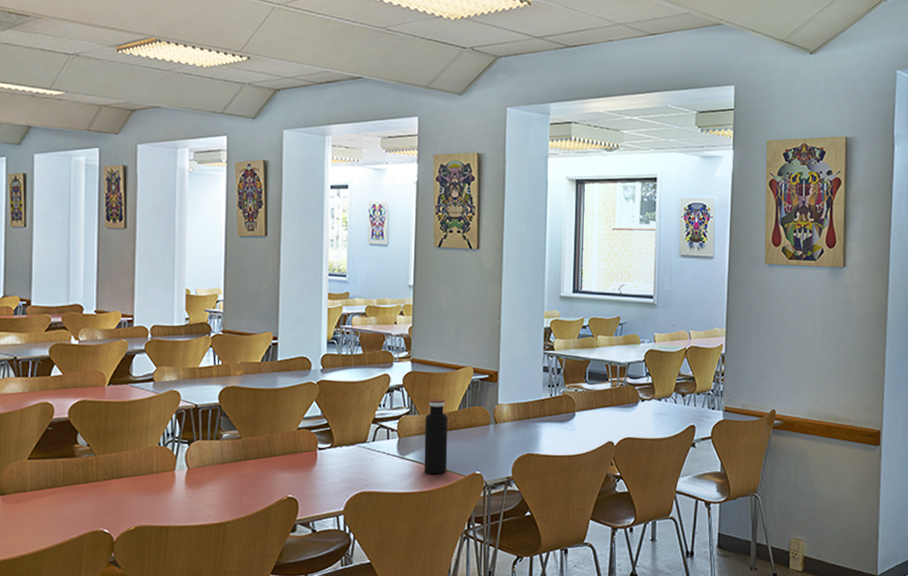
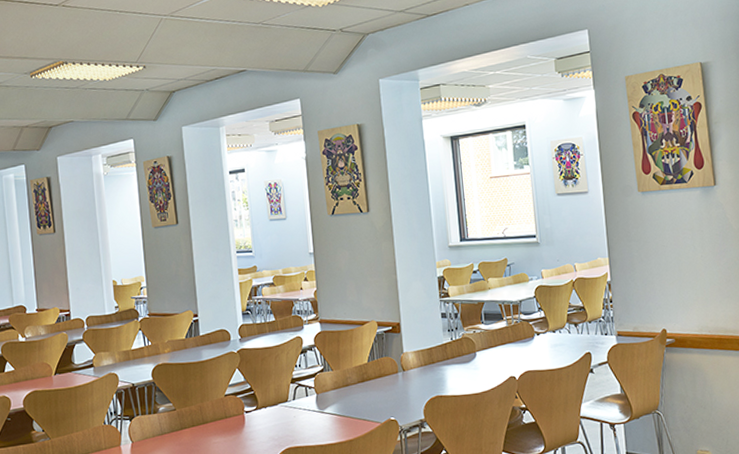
water bottle: present [424,399,449,474] -> none [338,354,364,425]

